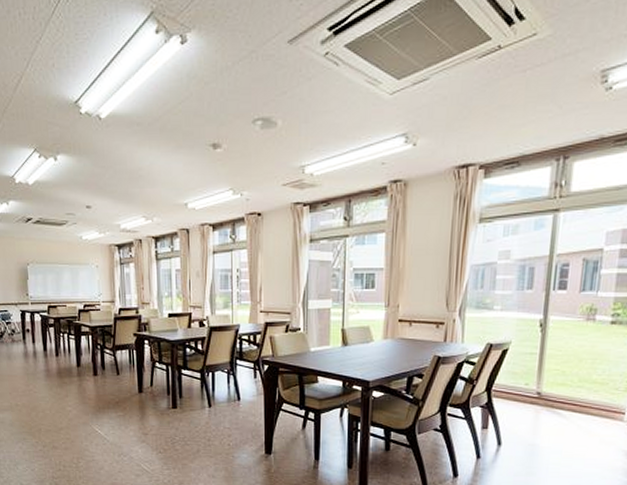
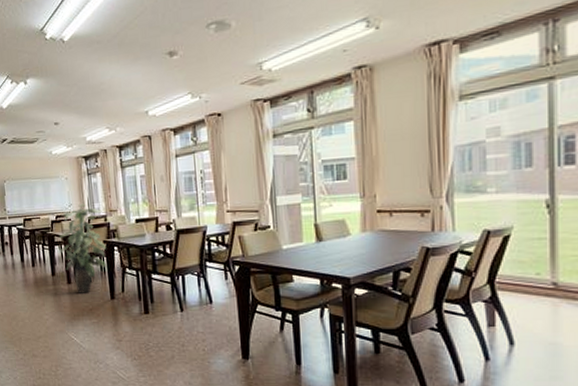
indoor plant: none [86,293,137,387] -> present [59,203,107,295]

